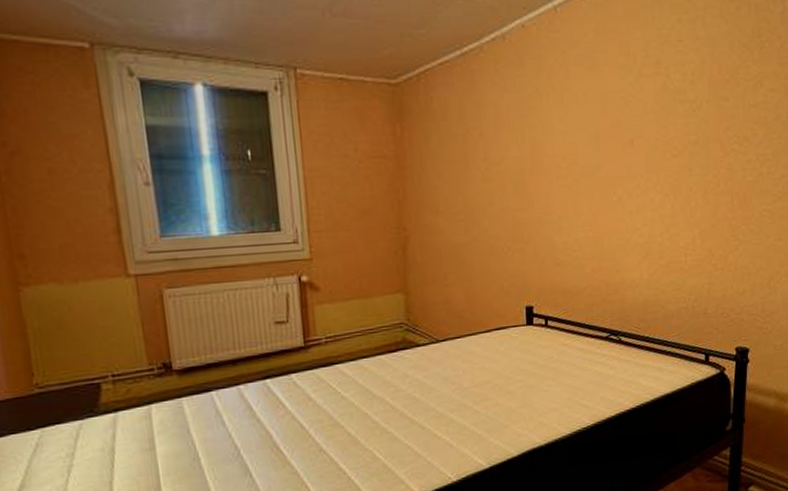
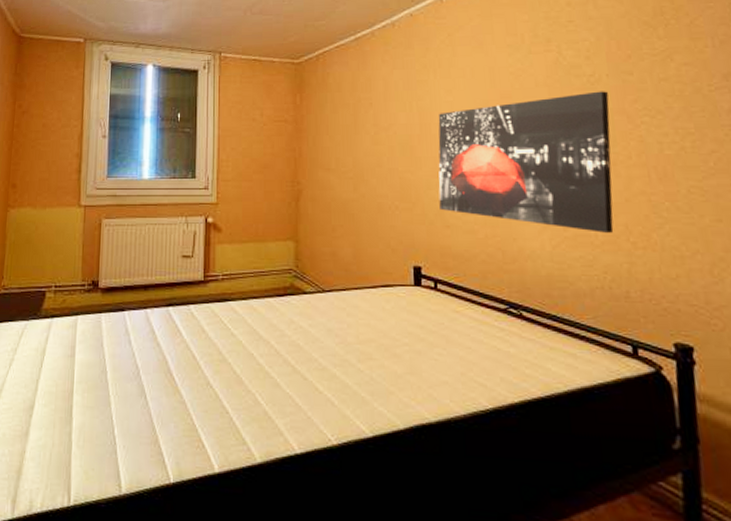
wall art: none [550,118,707,258] -> present [438,91,614,233]

